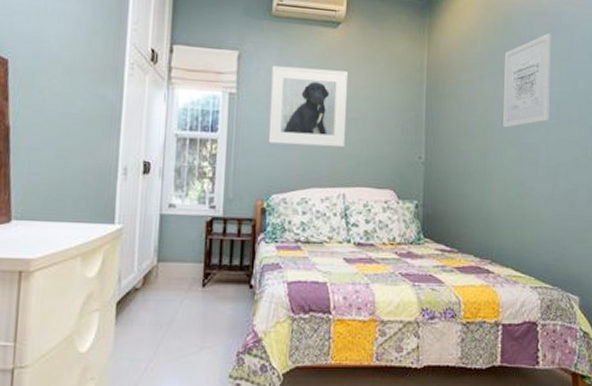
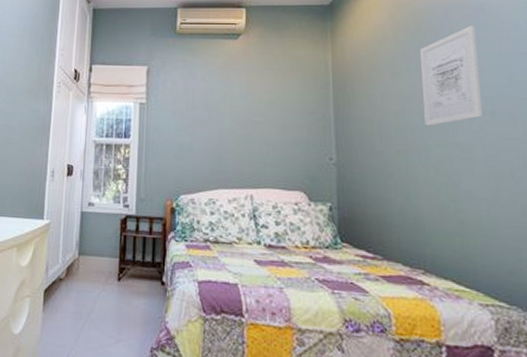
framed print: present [268,65,349,148] -> none [176,77,251,150]

